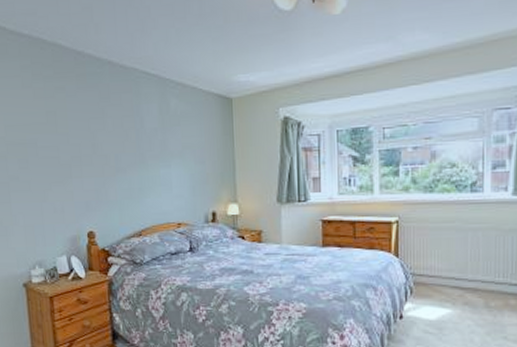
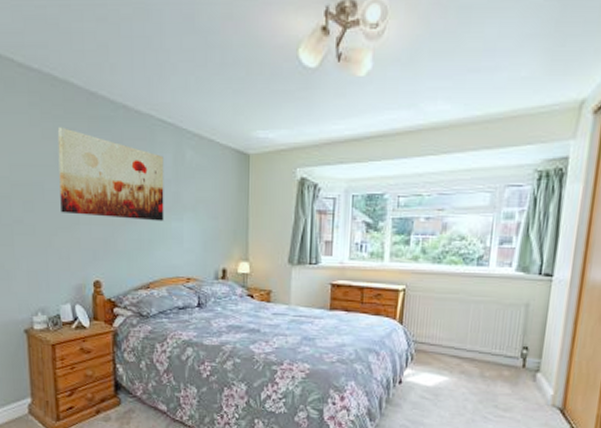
wall art: none [48,87,153,170] -> present [57,127,164,221]

